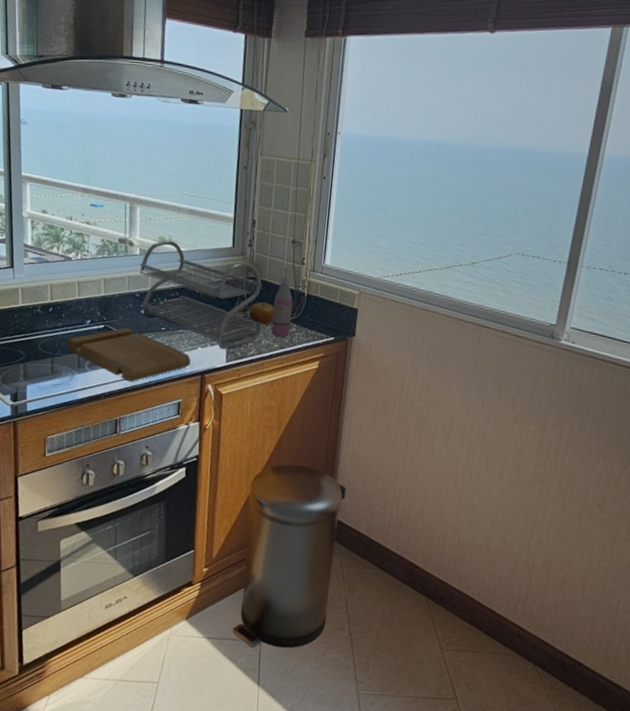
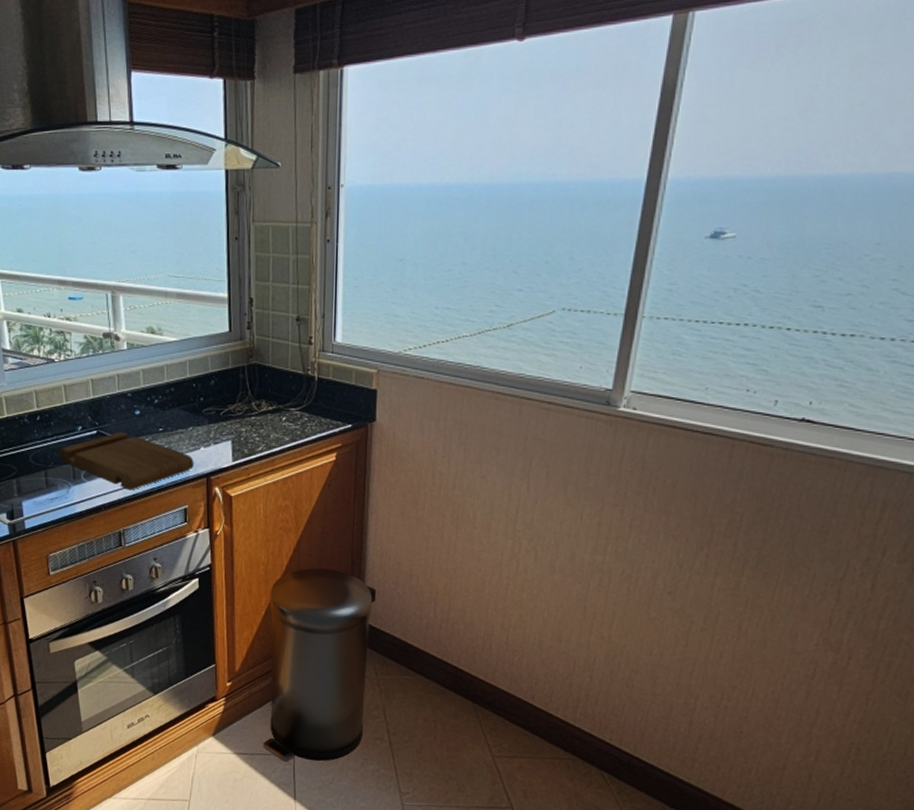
dish rack: present [139,240,263,350] -> none [128,330,270,448]
fruit: present [248,302,275,325] -> none [253,392,282,416]
soap dispenser: present [271,266,293,337] -> none [279,348,302,429]

